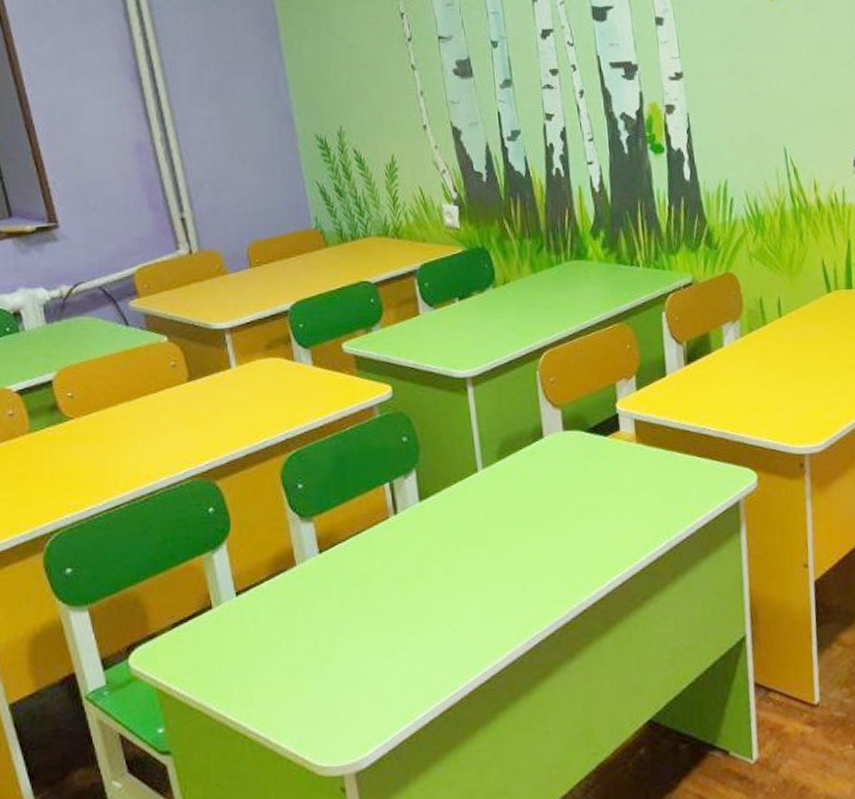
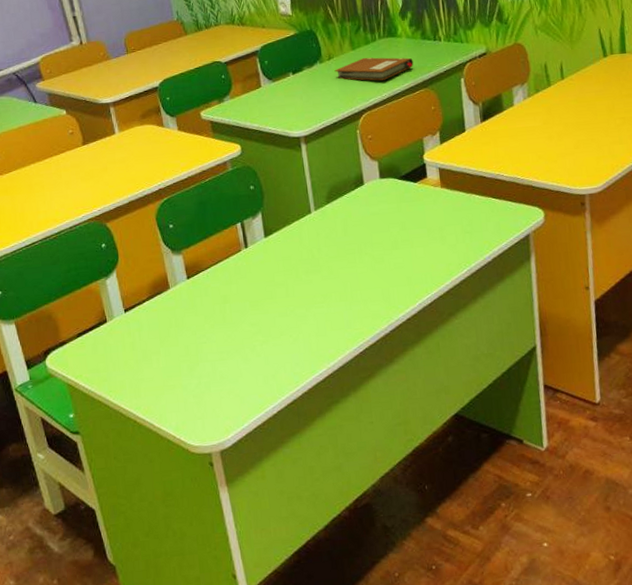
notebook: none [510,283,606,312] -> present [334,57,414,81]

